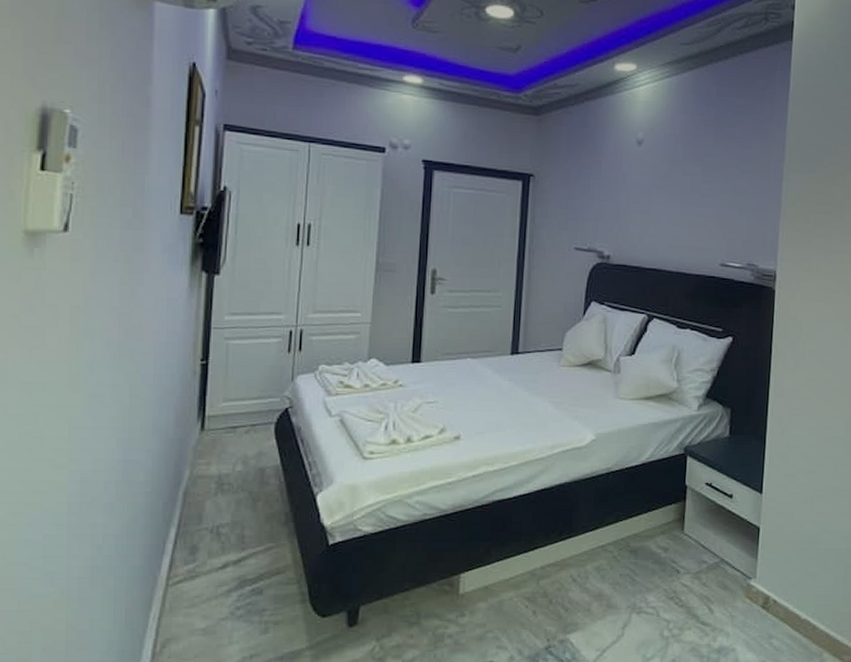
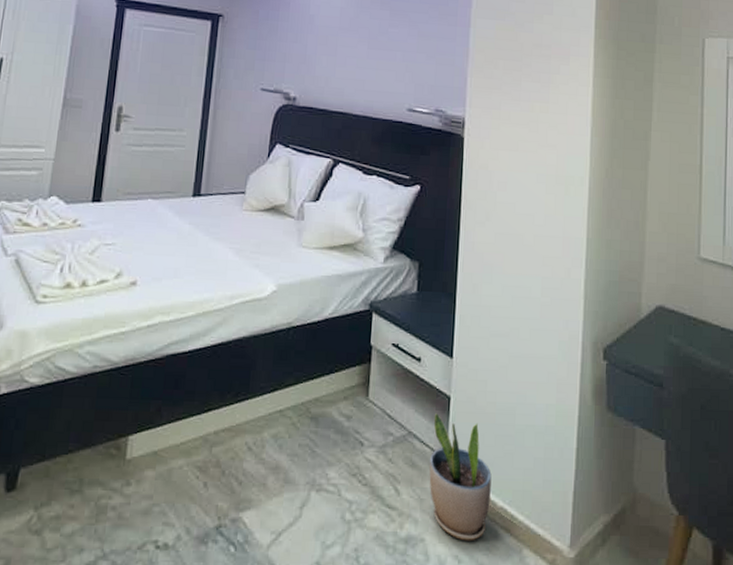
potted plant: none [740,542,797,649] -> present [429,413,492,541]

